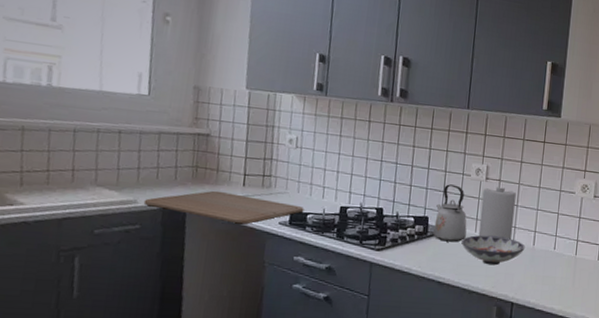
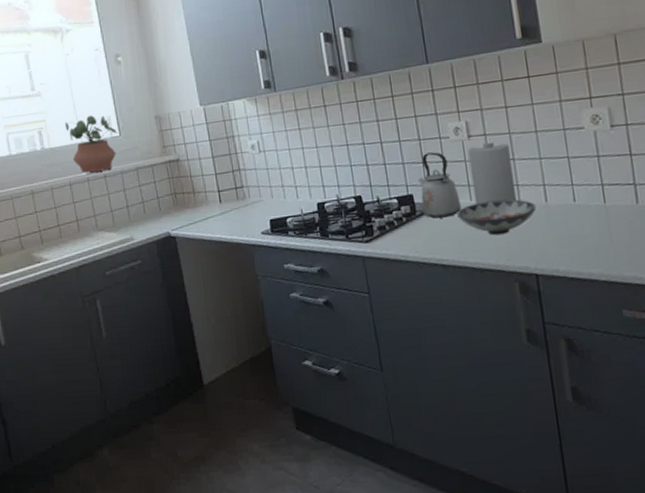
potted plant: none [84,64,147,127] -> present [65,115,118,174]
chopping board: present [143,190,304,224] -> none [138,211,283,242]

